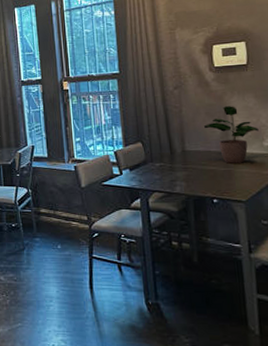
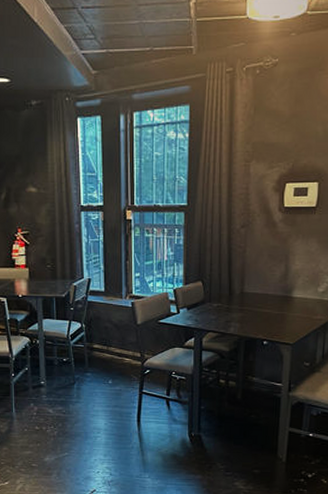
potted plant: present [204,106,259,164] -> none [265,249,316,307]

